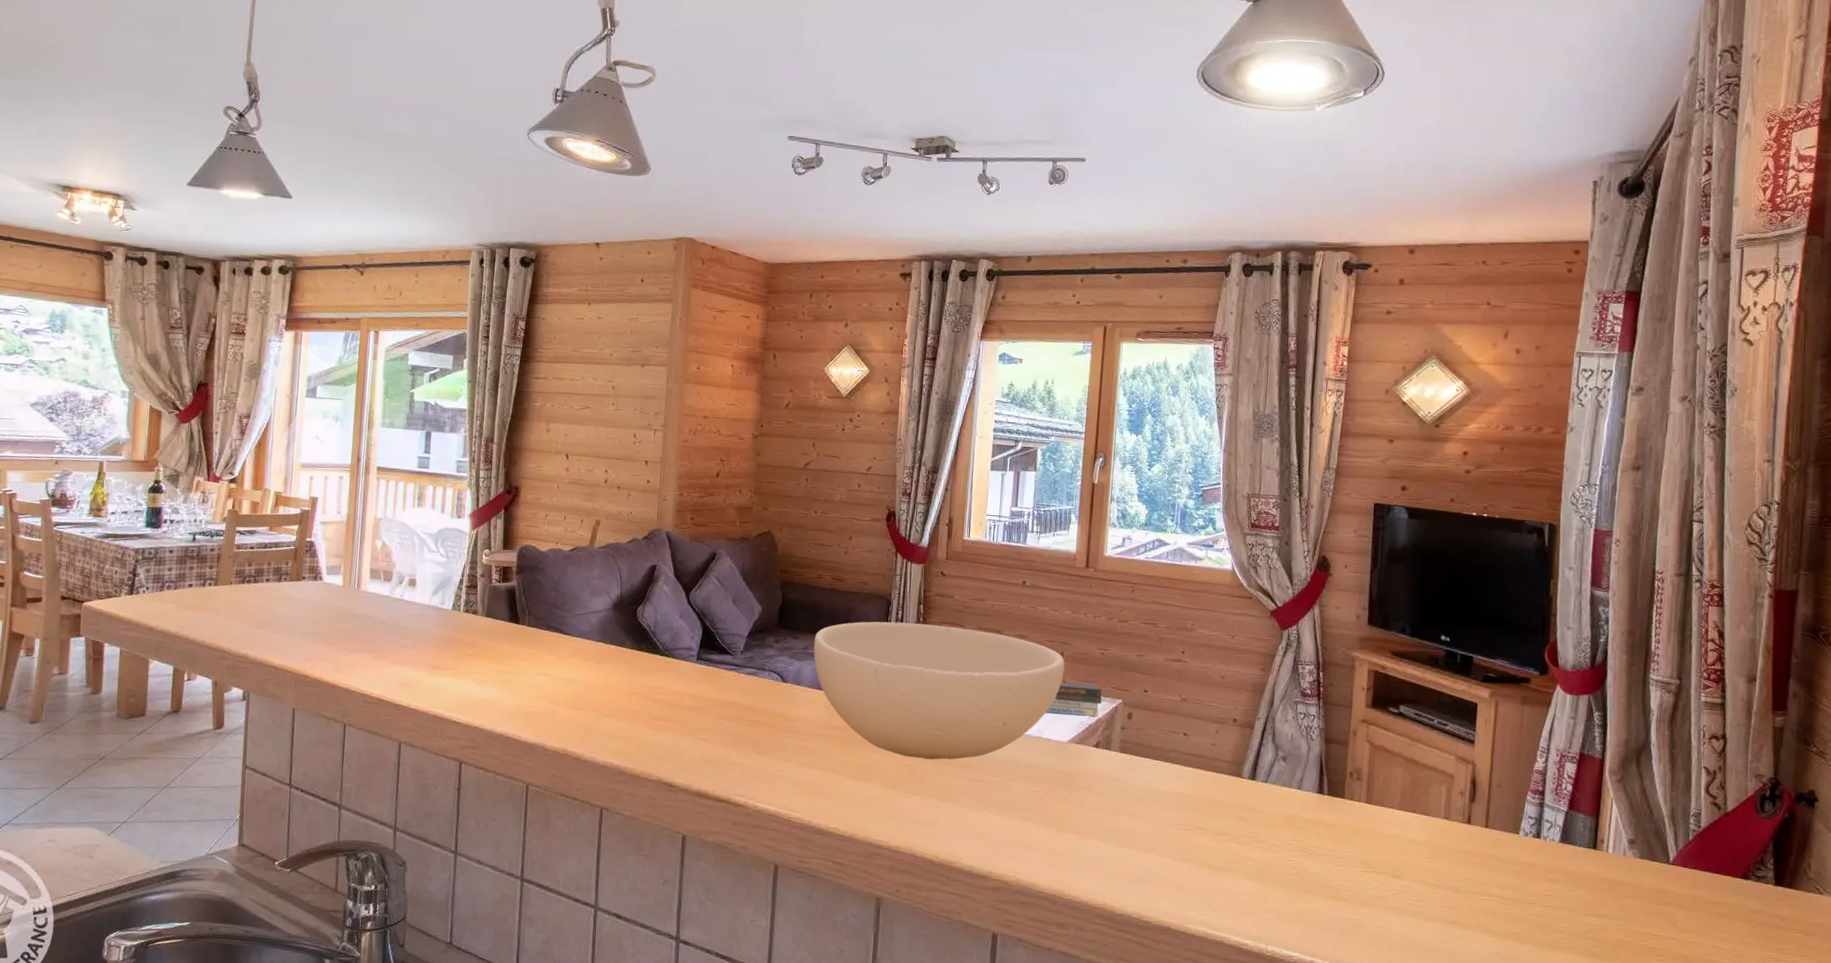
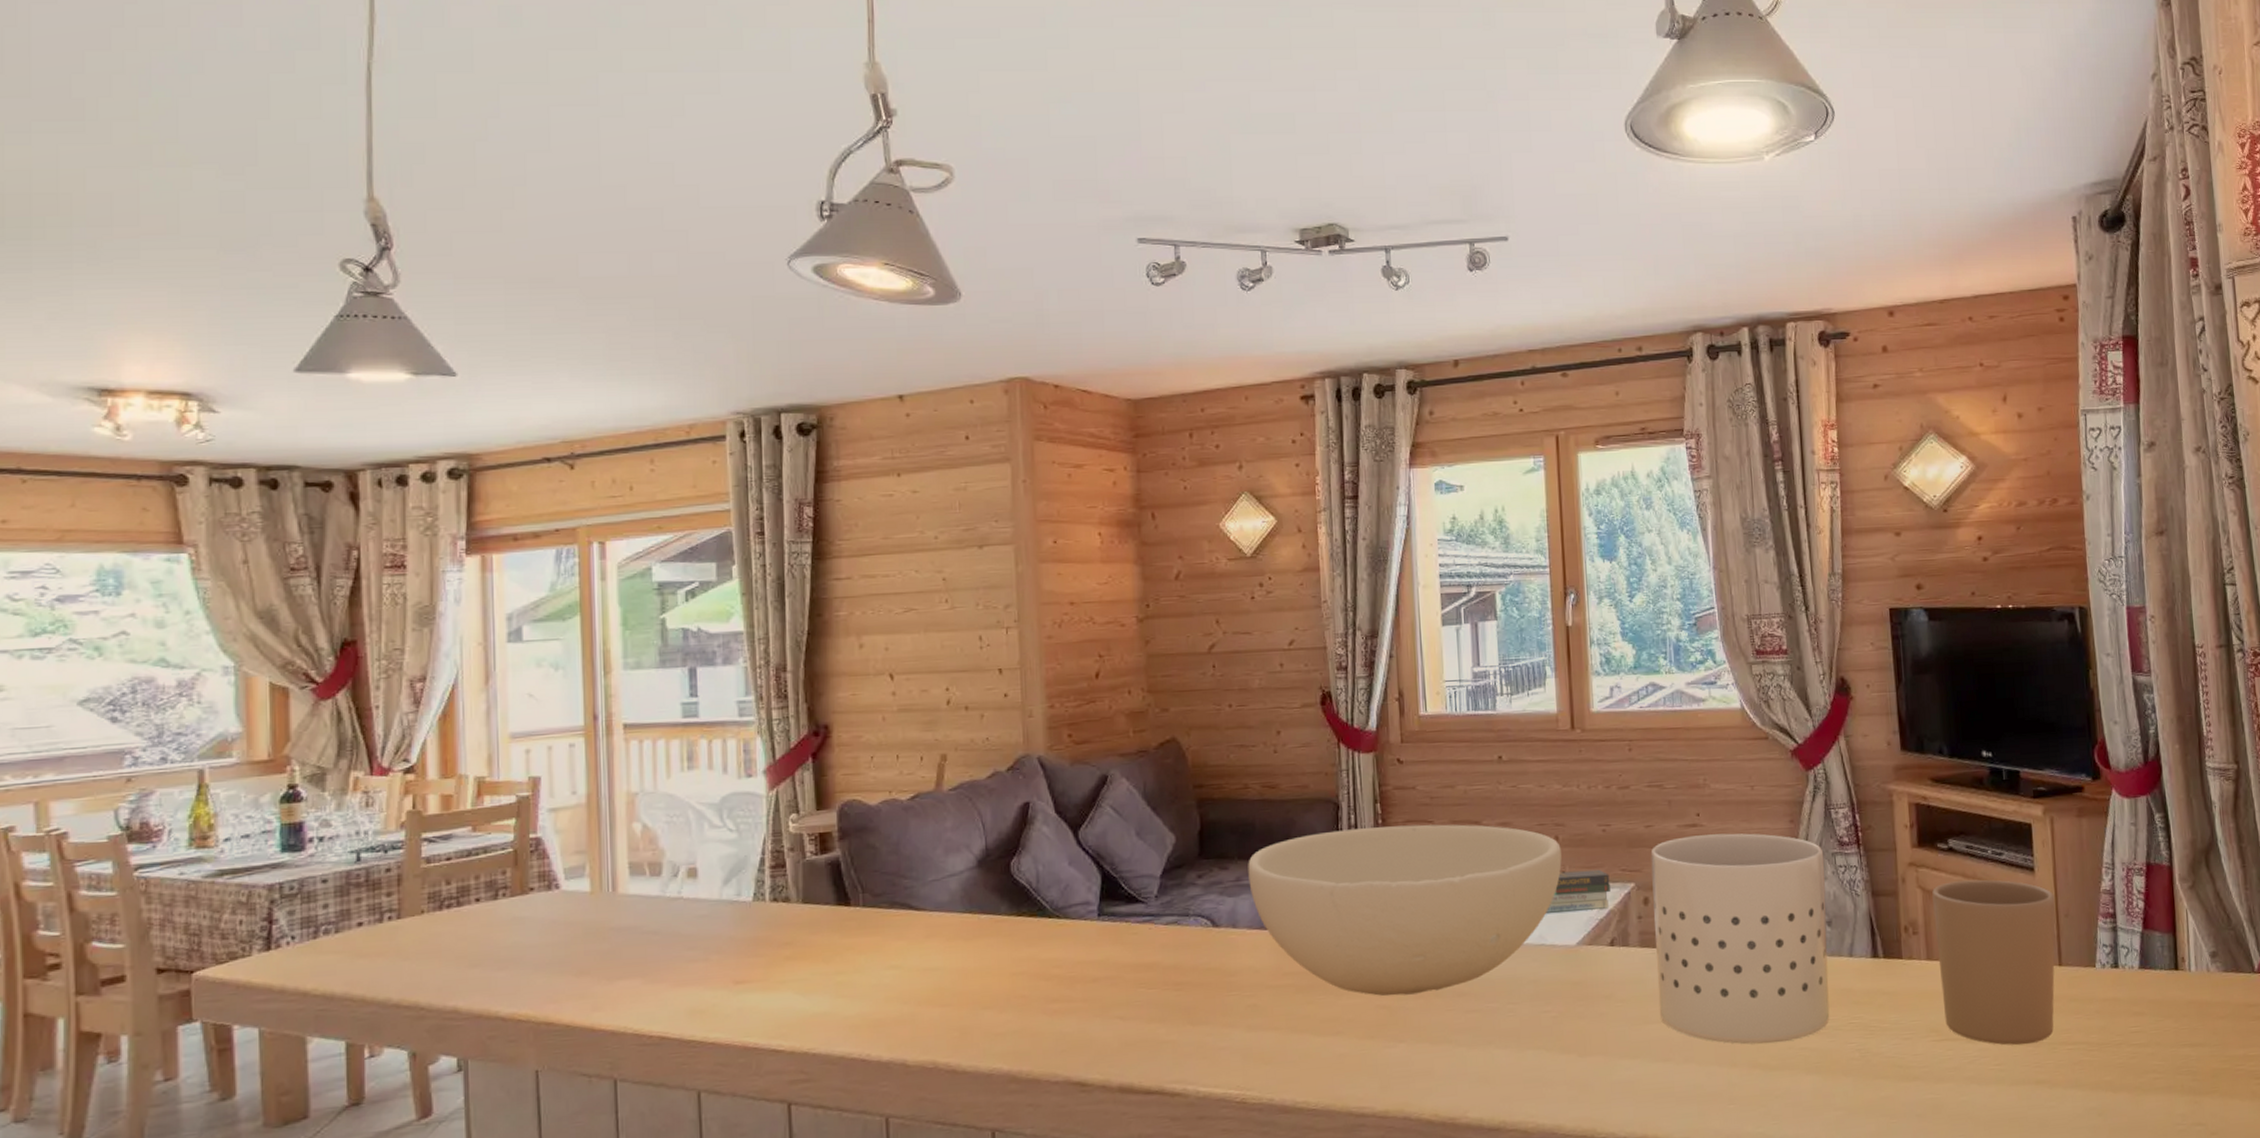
mug: none [1129,669,1288,850] -> present [1650,833,1830,1045]
mug: none [1375,741,1490,889] -> present [1932,879,2056,1045]

